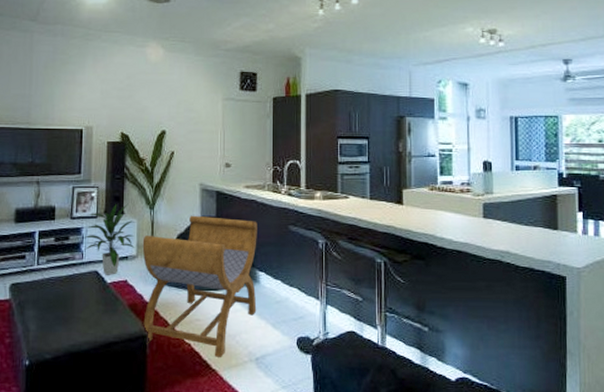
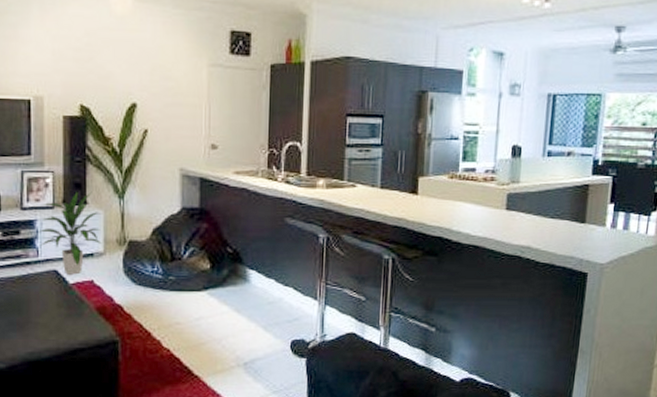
stool: present [142,215,257,357] -> none [111,206,249,363]

